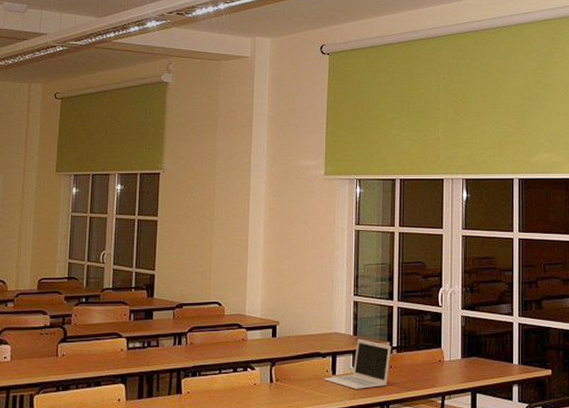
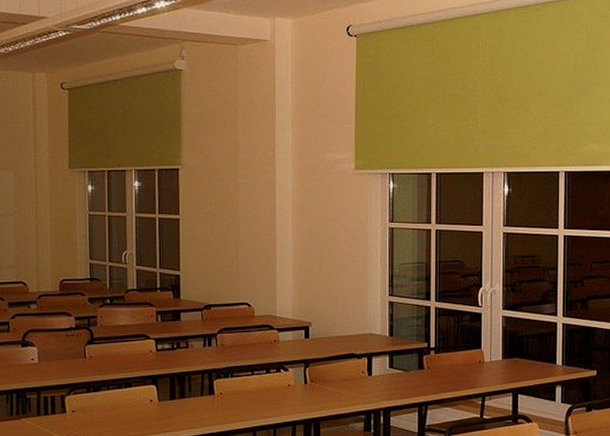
laptop: present [324,338,392,389] -> none [360,339,430,390]

